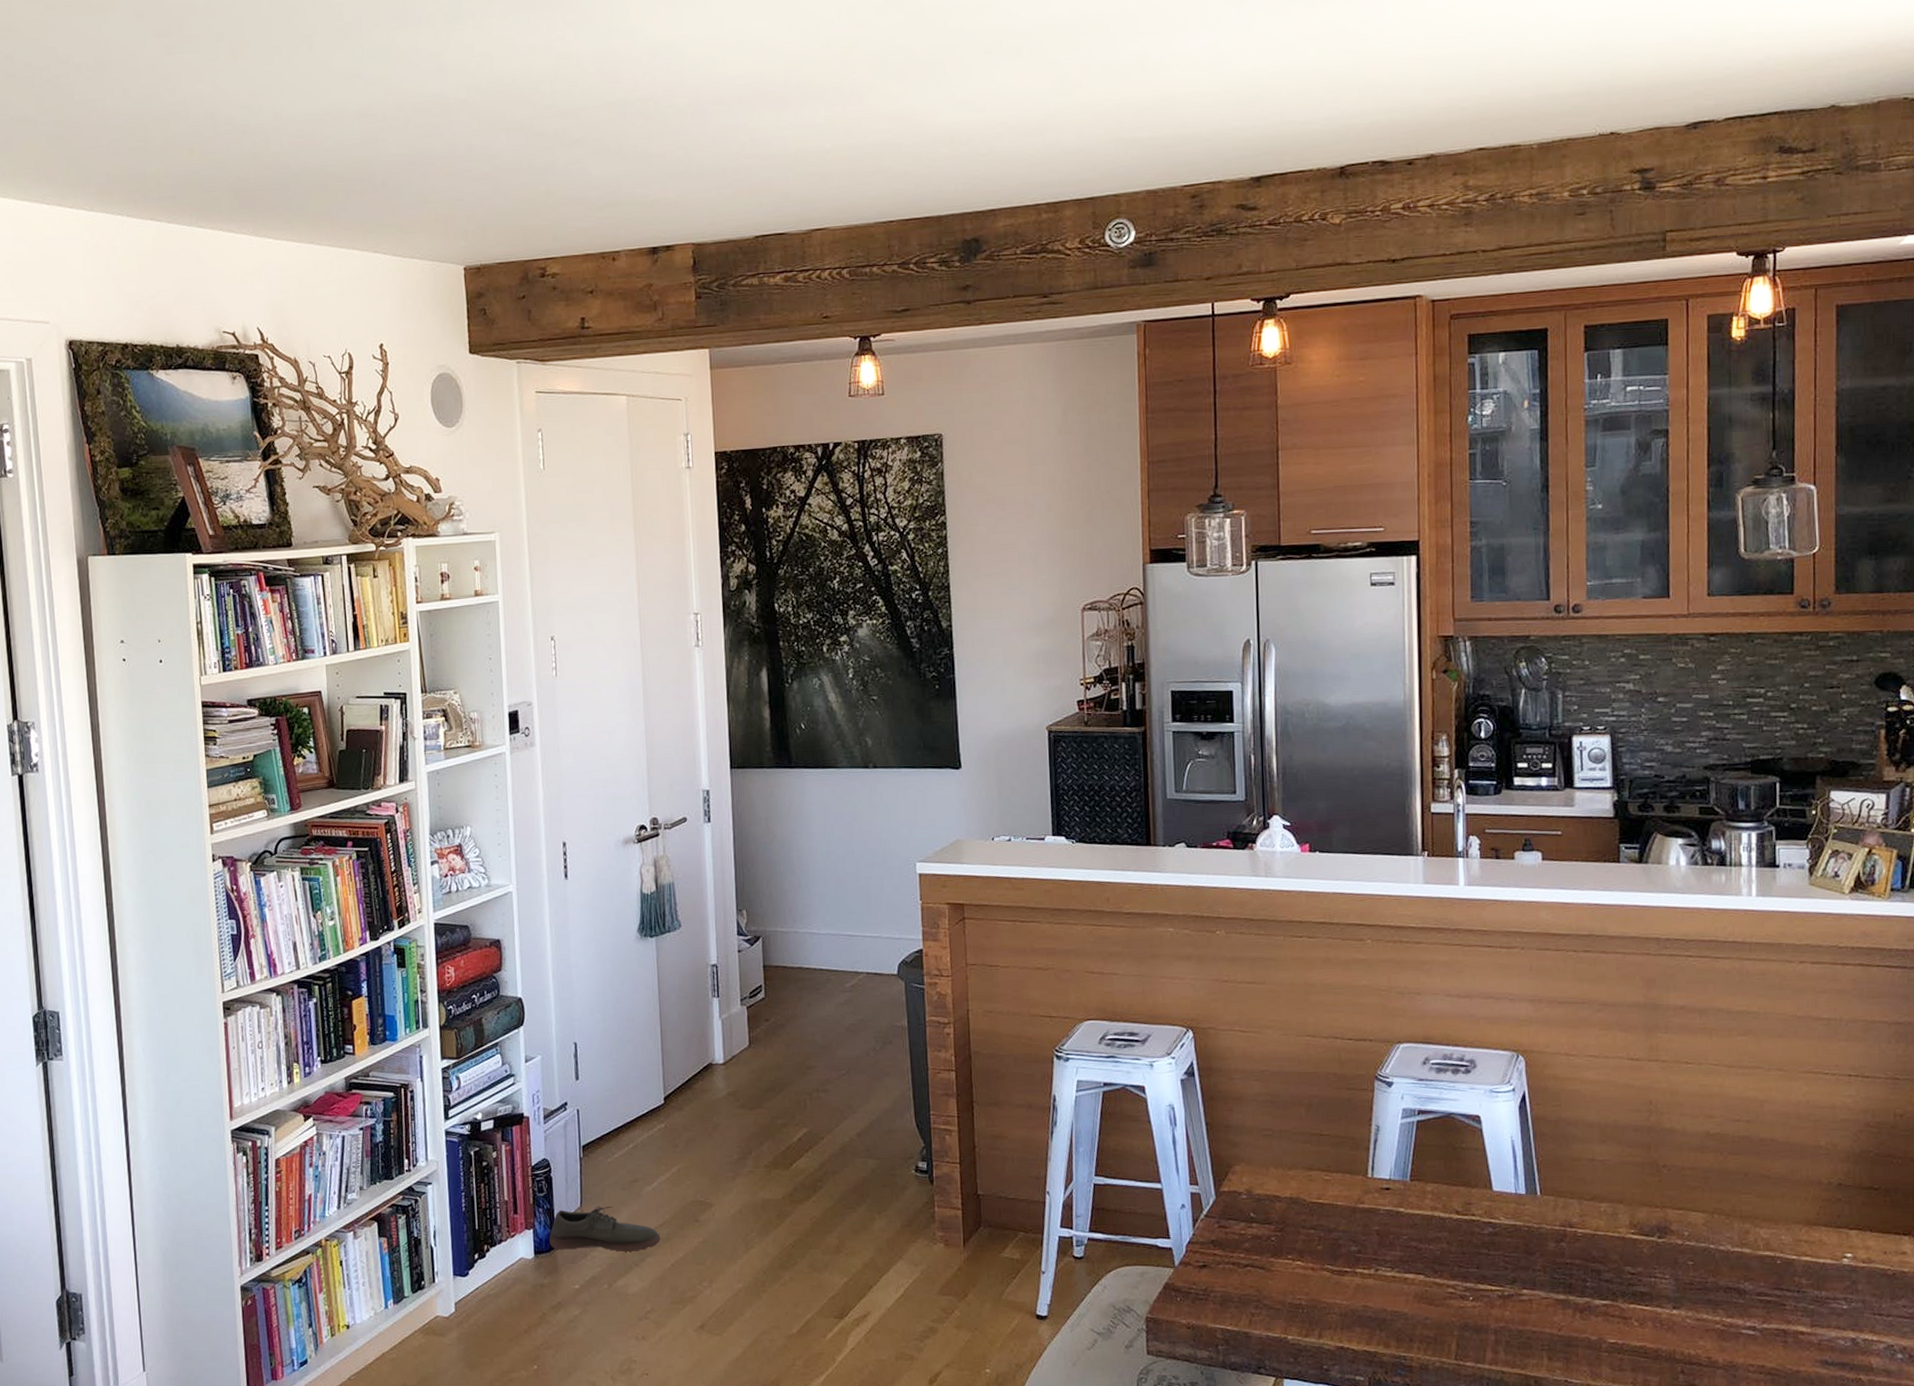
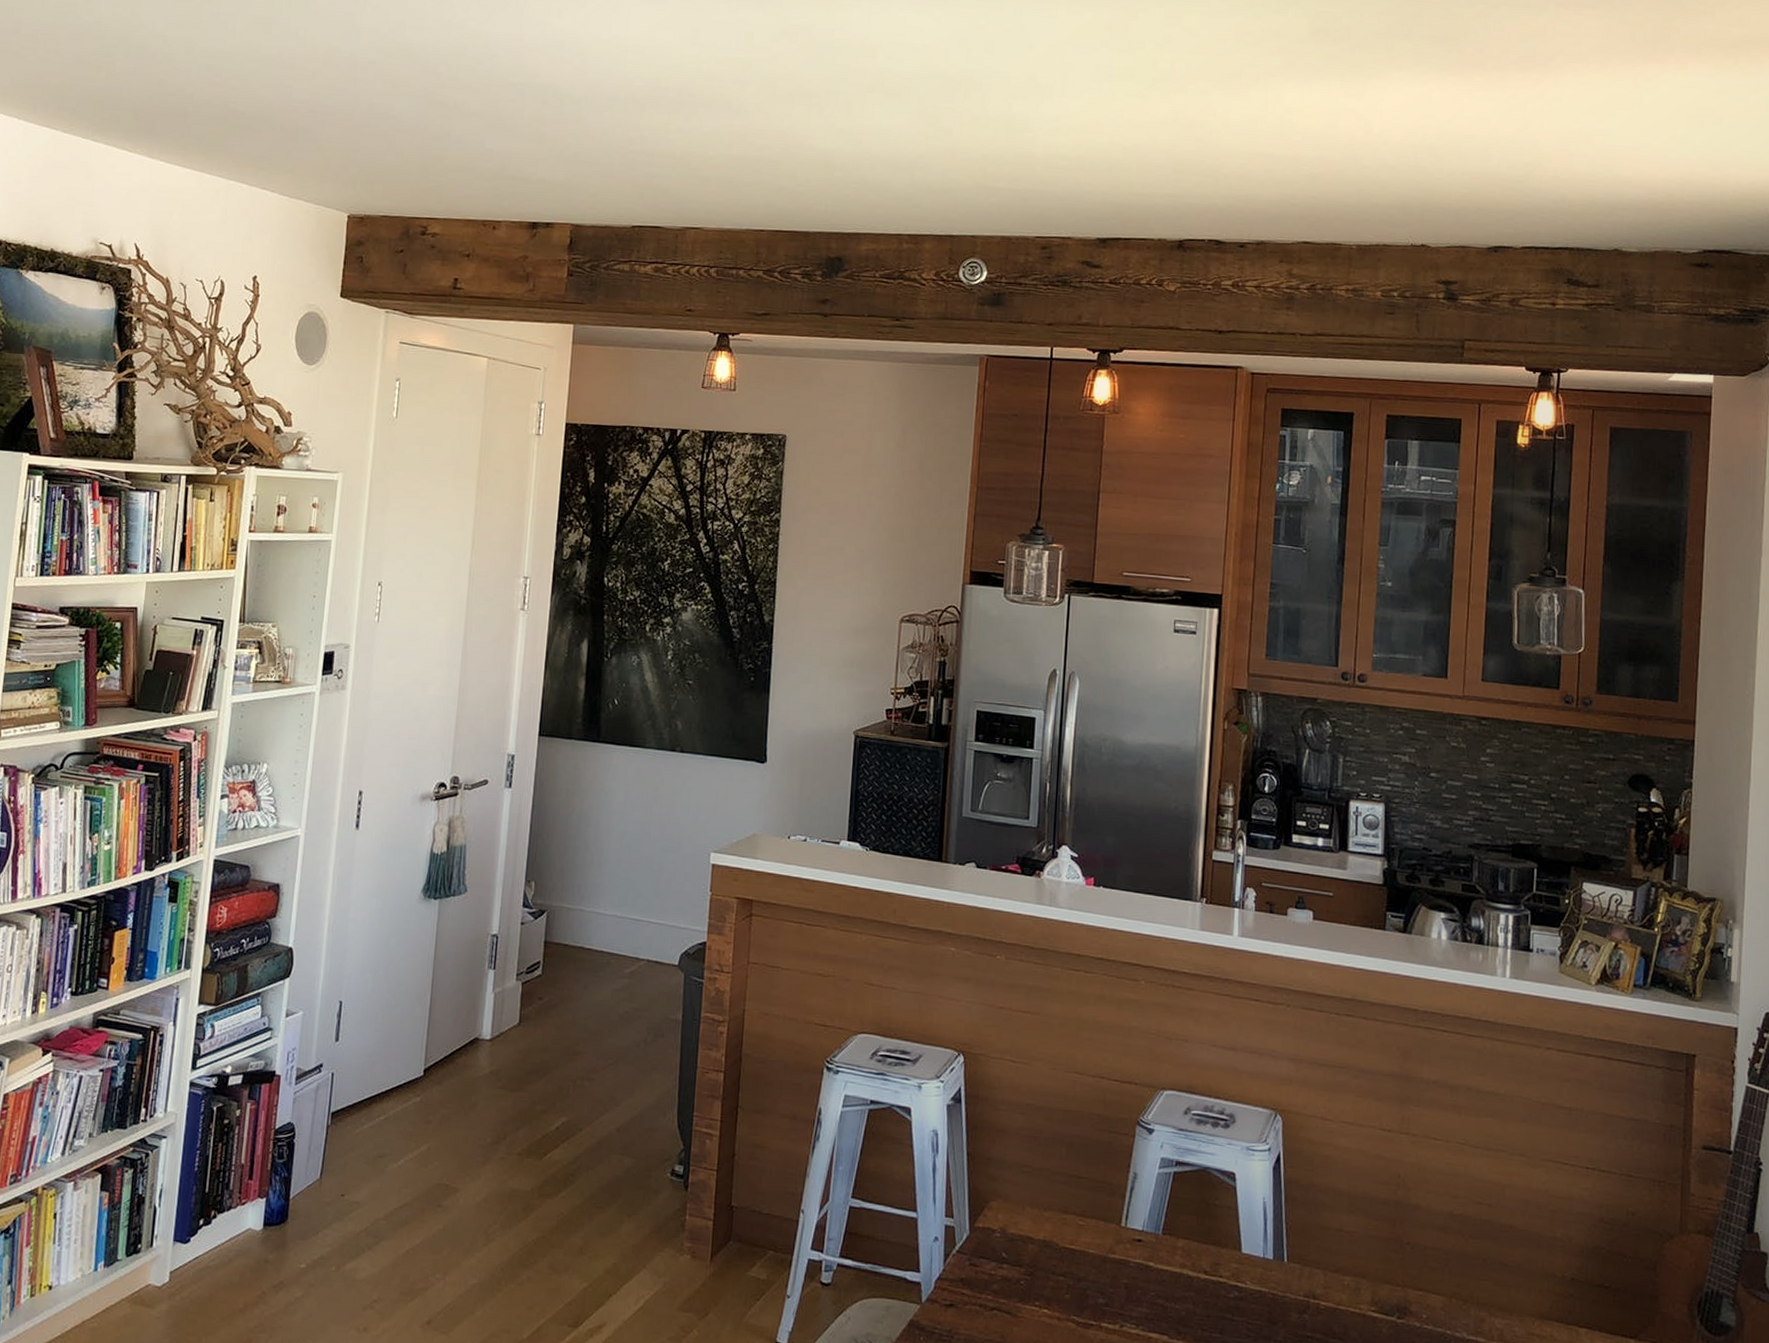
shoe: present [549,1206,661,1252] -> none [281,1179,399,1233]

